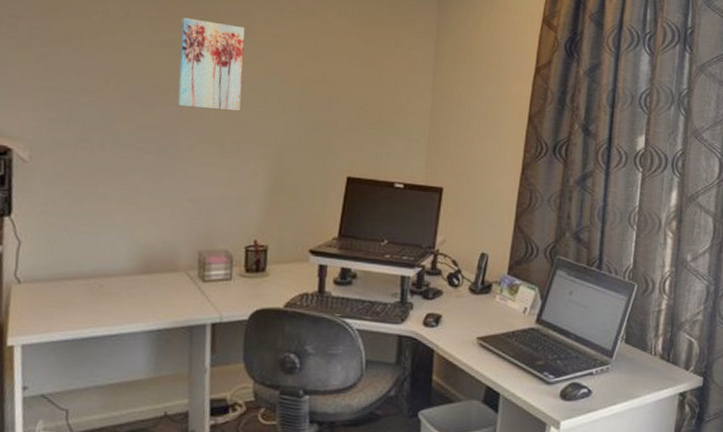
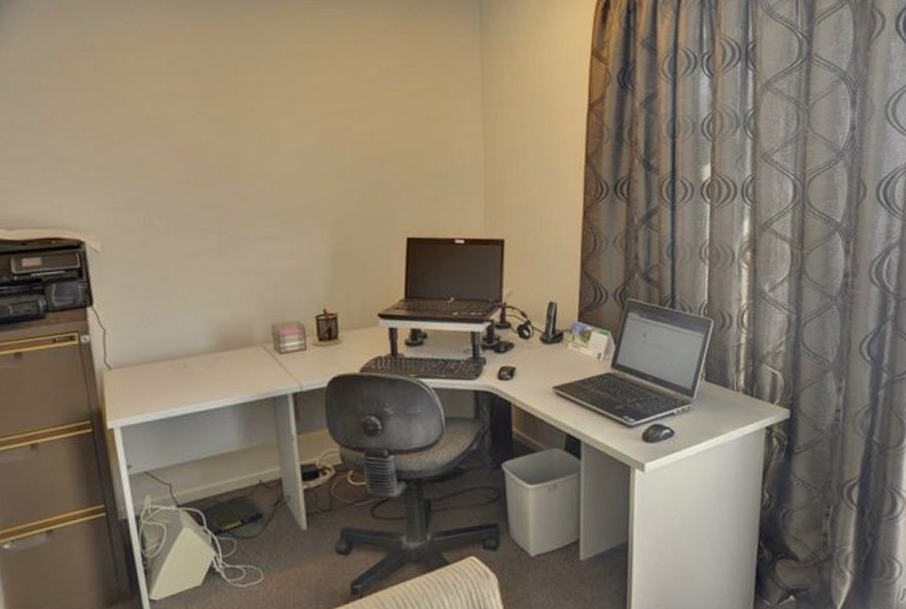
wall art: present [177,18,245,112] -> none [226,93,295,184]

